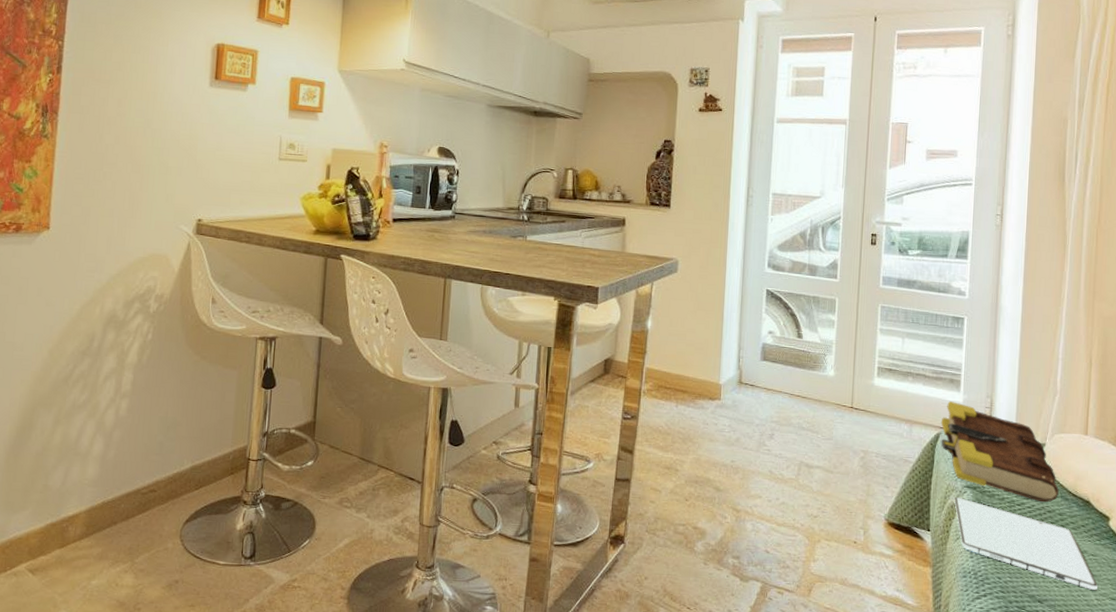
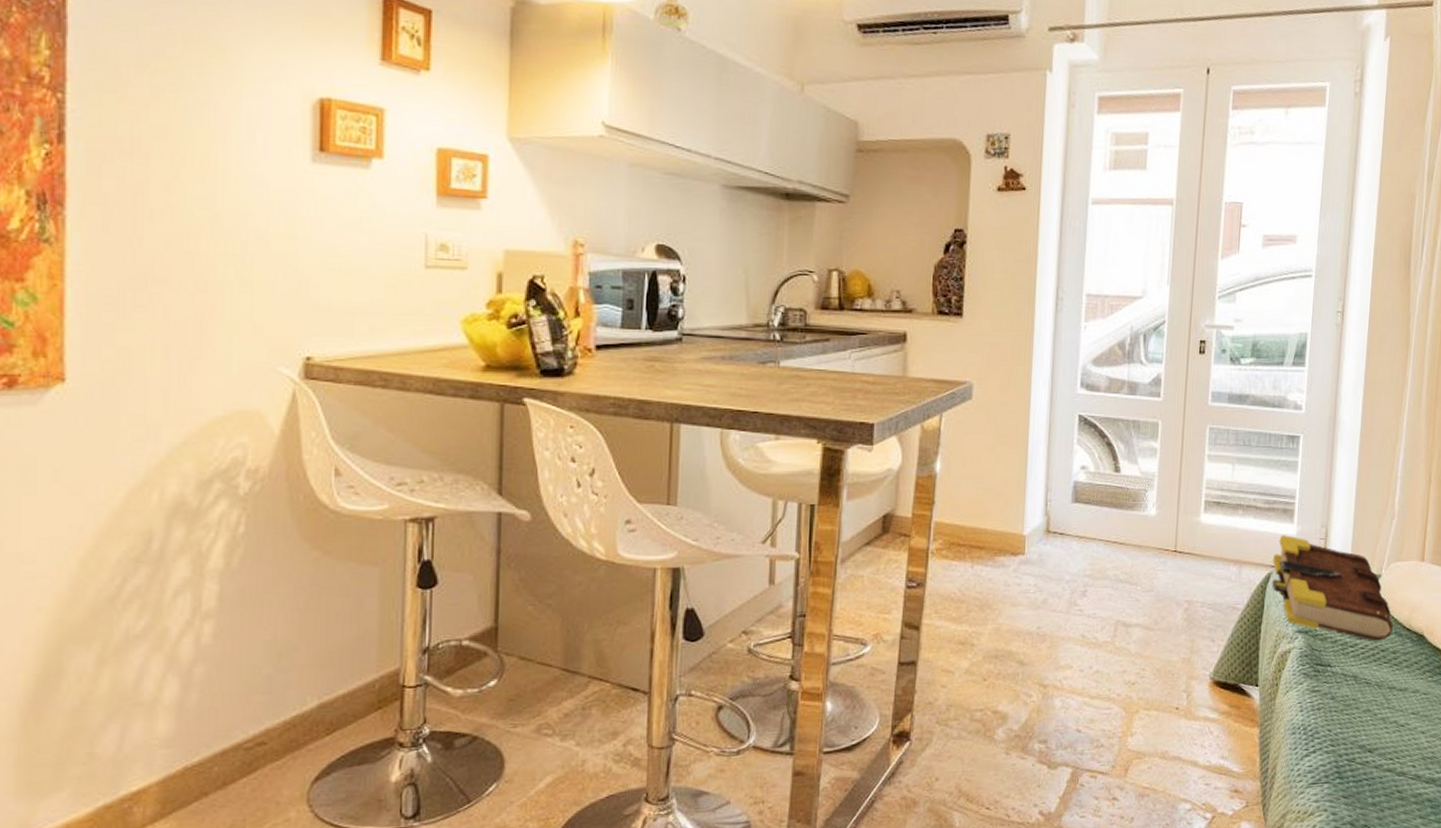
tablet: present [954,496,1098,590] -> none [1285,644,1428,732]

